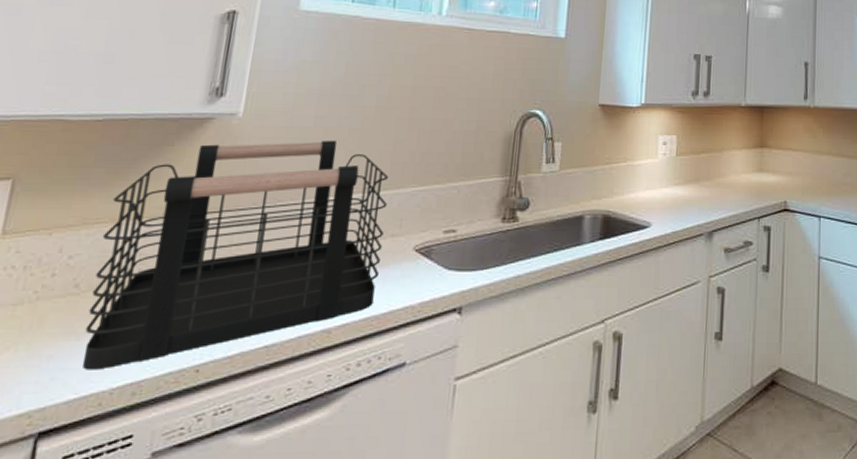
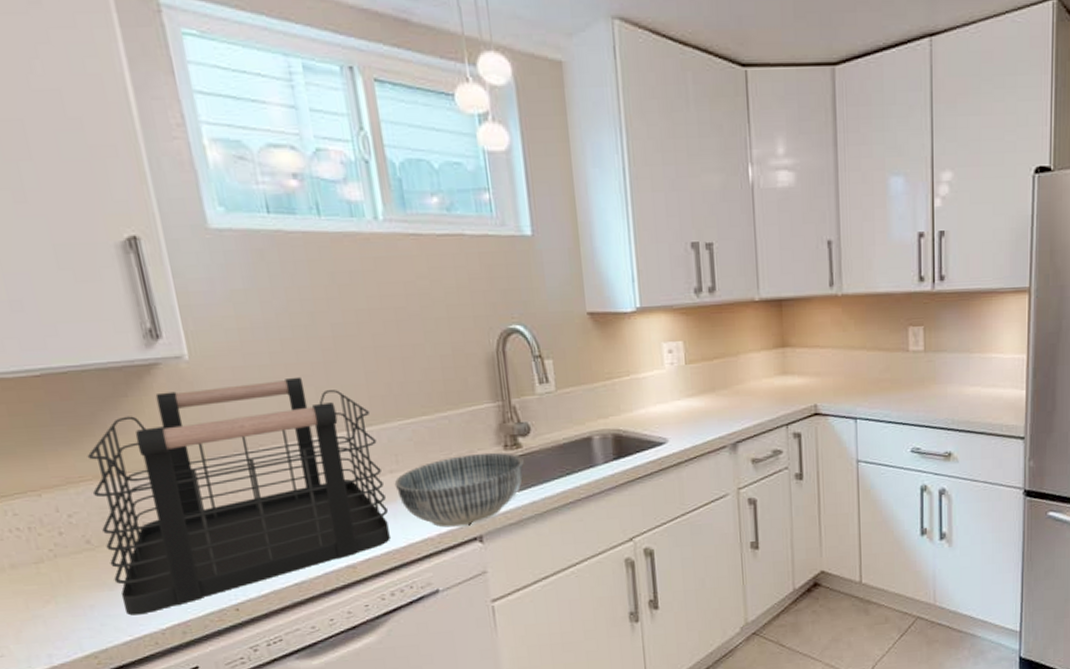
bowl: none [392,224,517,296] -> present [394,452,524,528]

